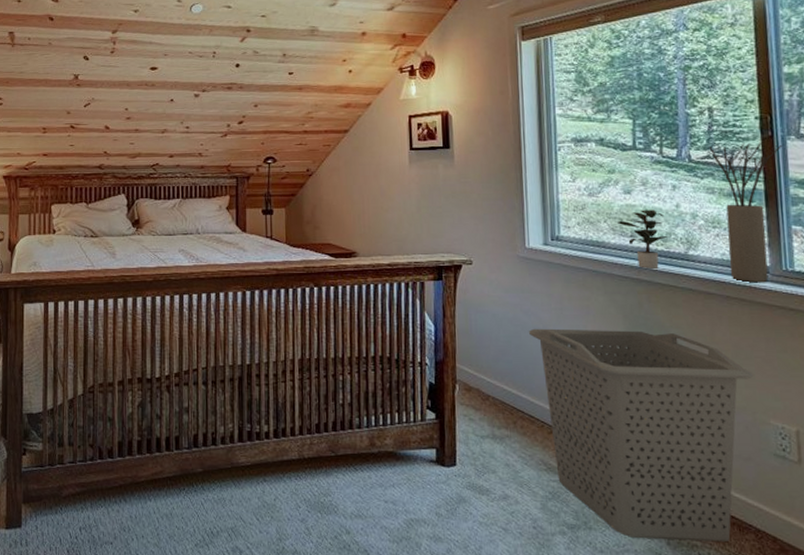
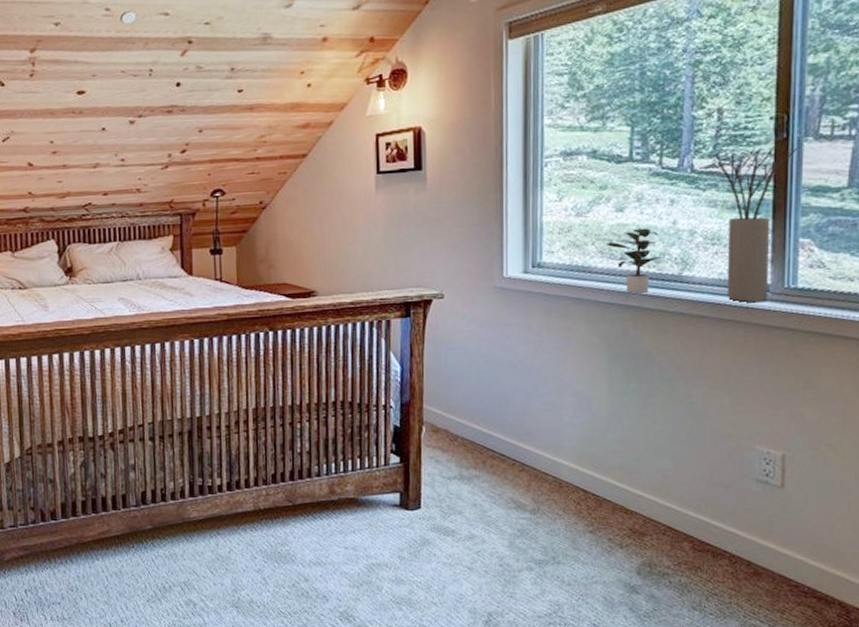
laundry basket: present [528,328,754,543] -> none [502,360,743,570]

